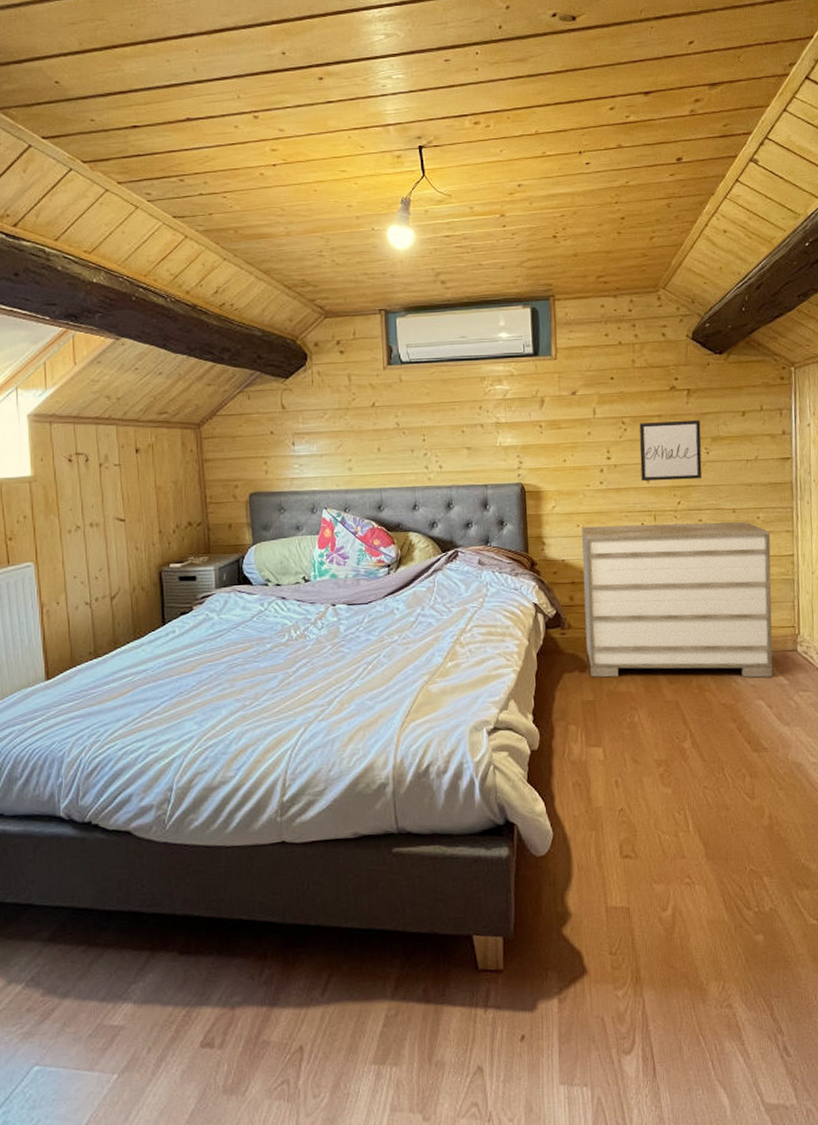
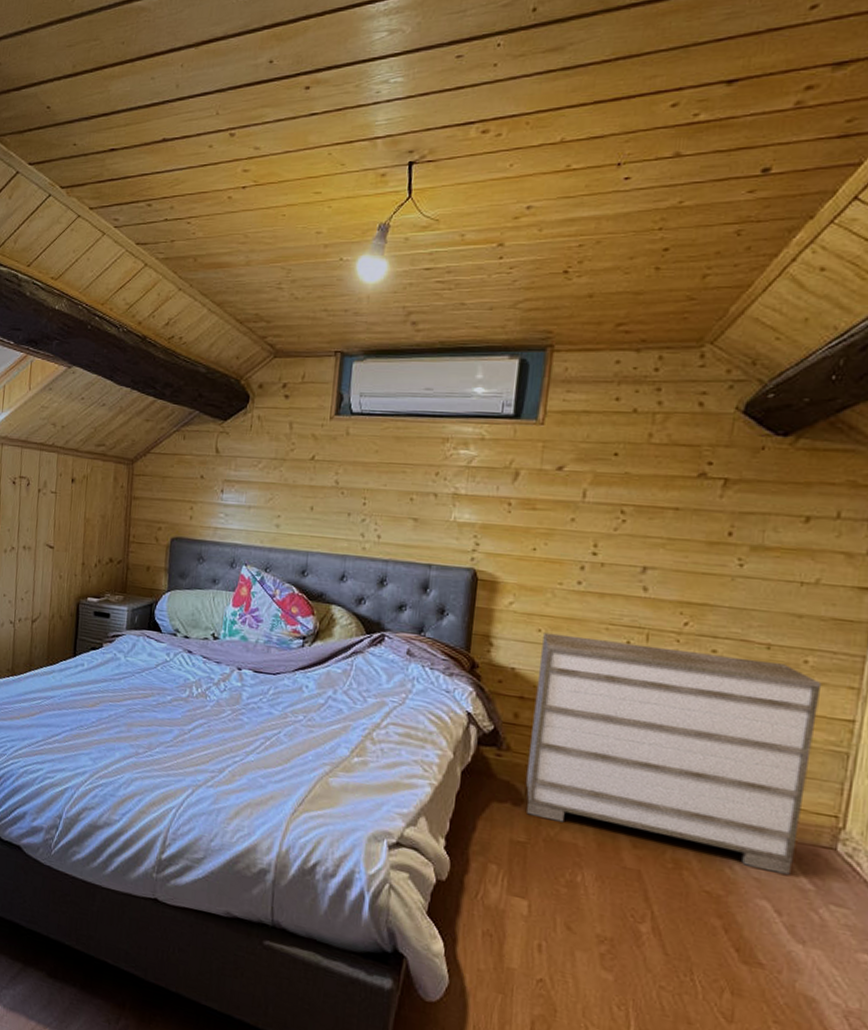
wall art: present [639,419,702,482] -> none [636,515,737,598]

